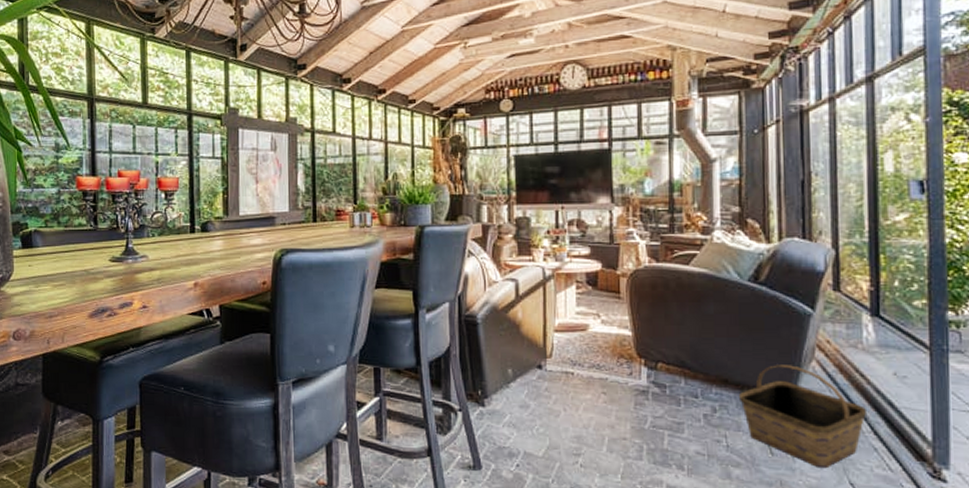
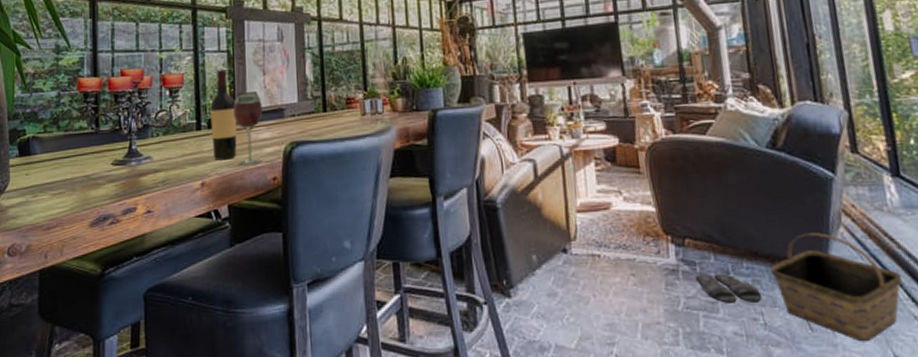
wine bottle: none [204,176,230,263] -> present [210,70,237,161]
wineglass: none [225,198,255,270] -> present [233,90,263,167]
slippers: none [665,397,726,426] -> present [696,273,761,303]

